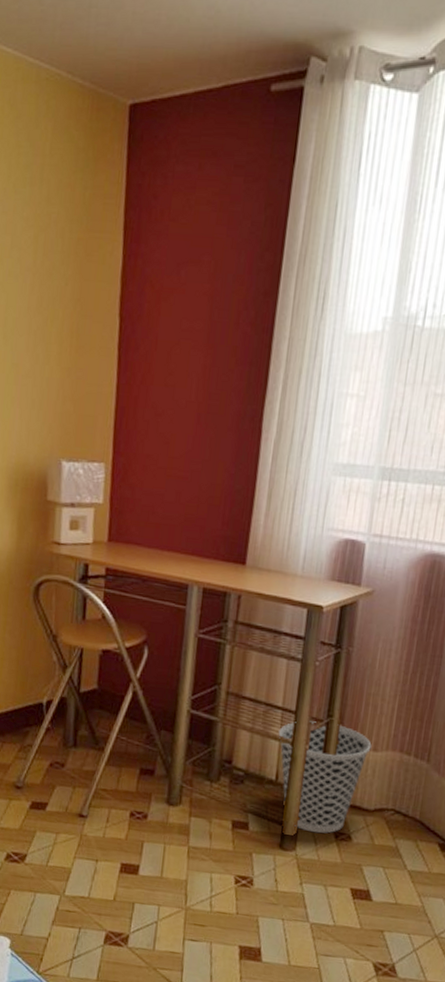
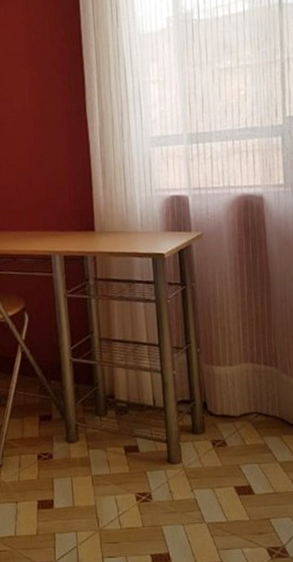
wastebasket: present [278,721,372,834] -> none [148,350,227,445]

